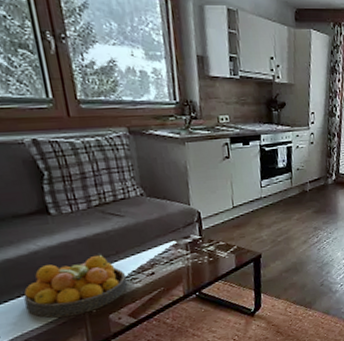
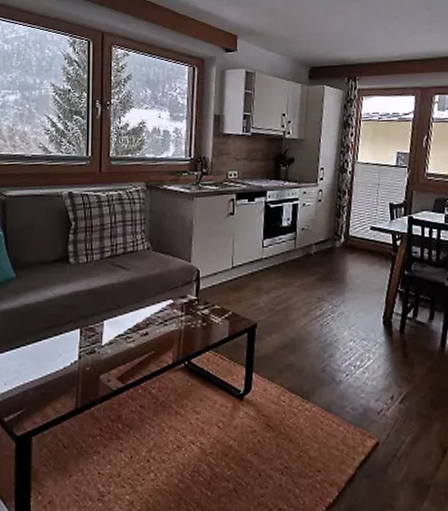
fruit bowl: present [23,254,128,318] -> none [32,307,122,371]

